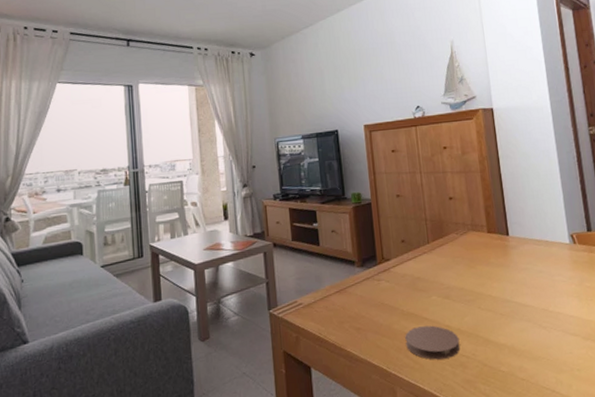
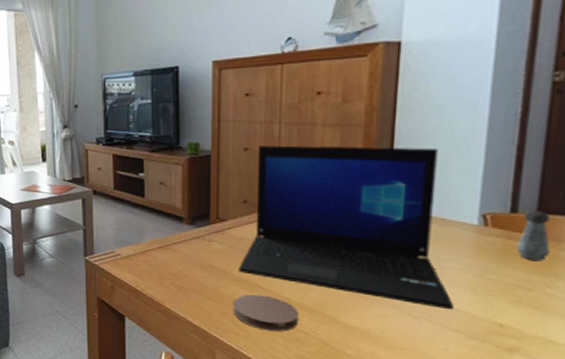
laptop: none [405,186,569,317] -> present [238,145,455,310]

